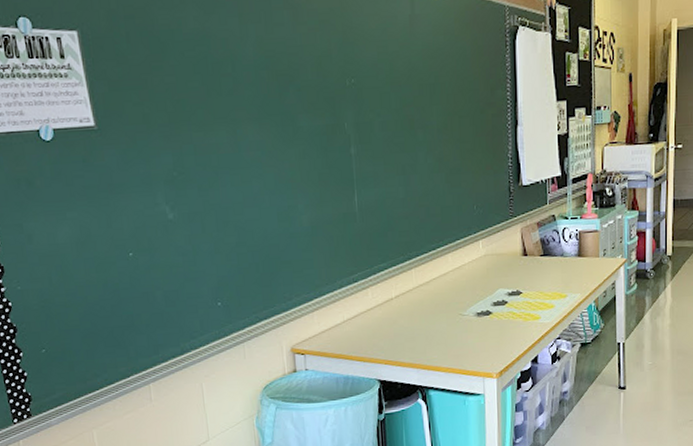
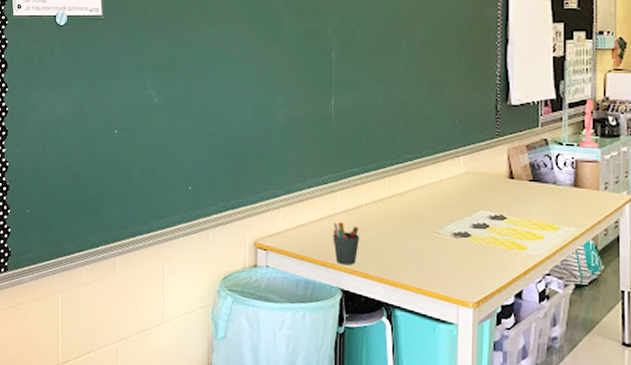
pen holder: none [366,317,392,357] -> present [333,222,360,266]

